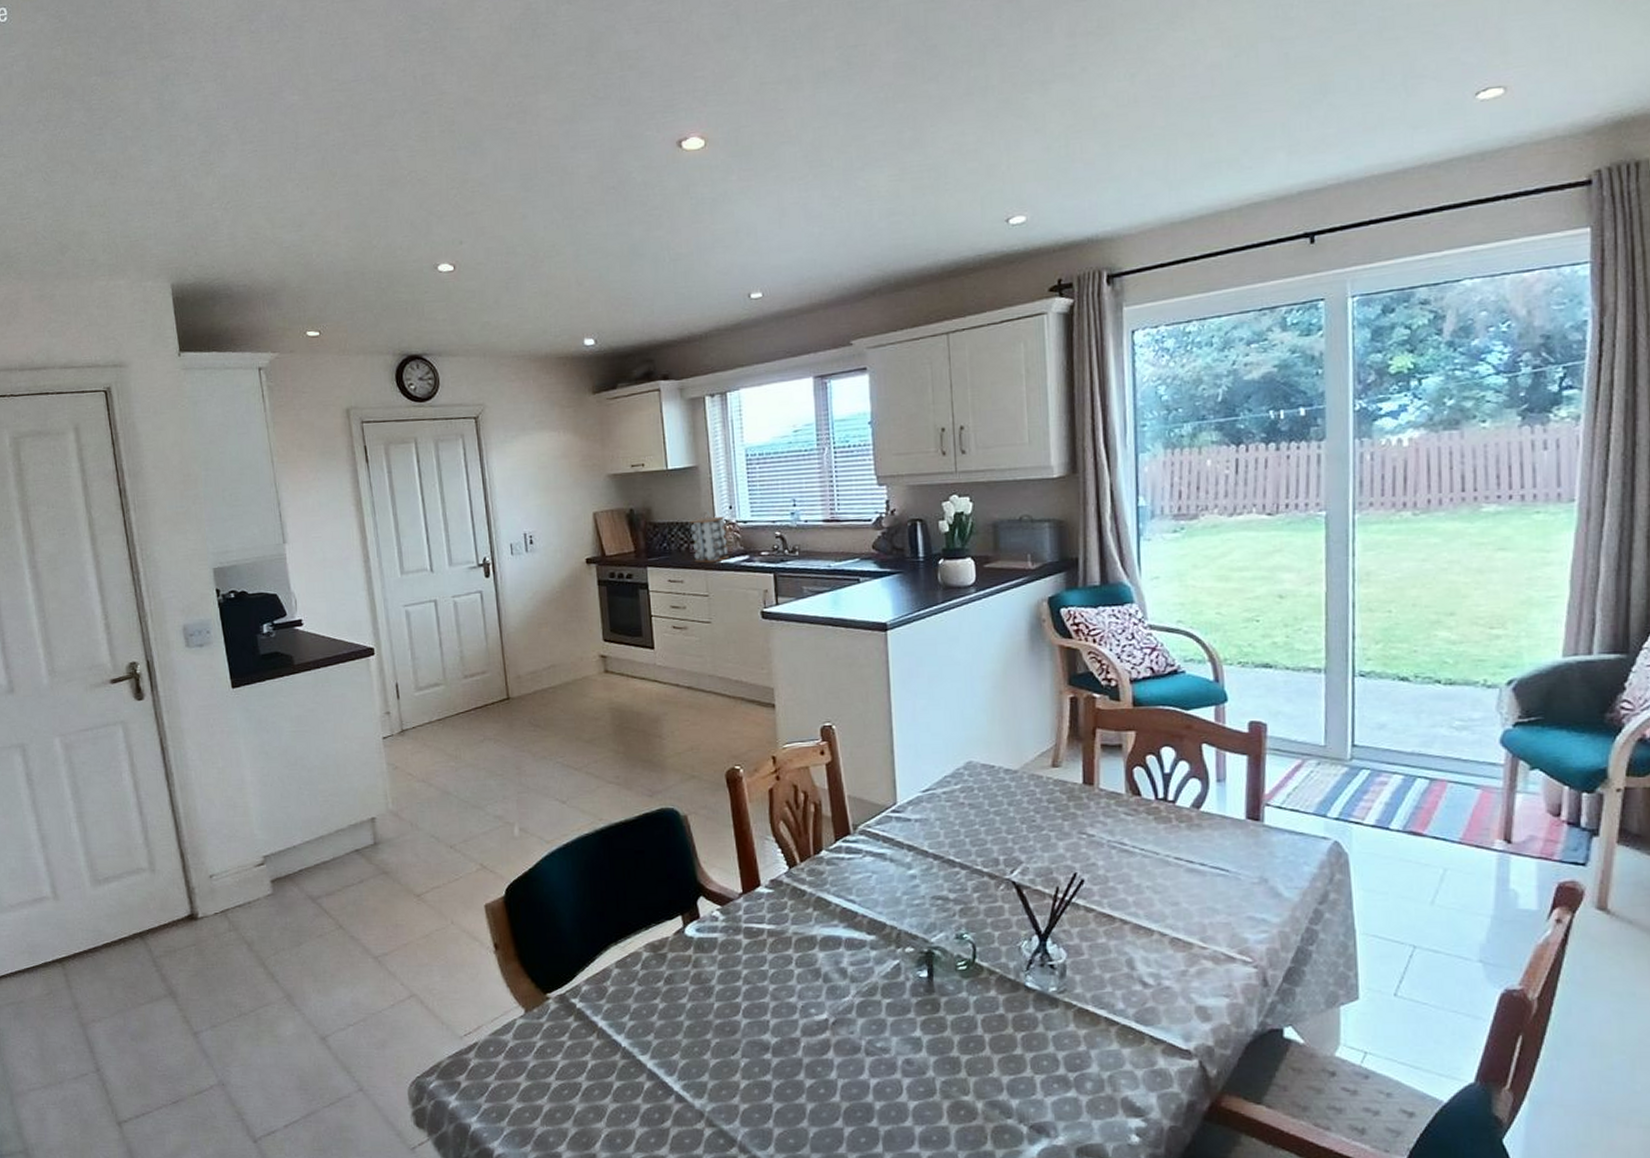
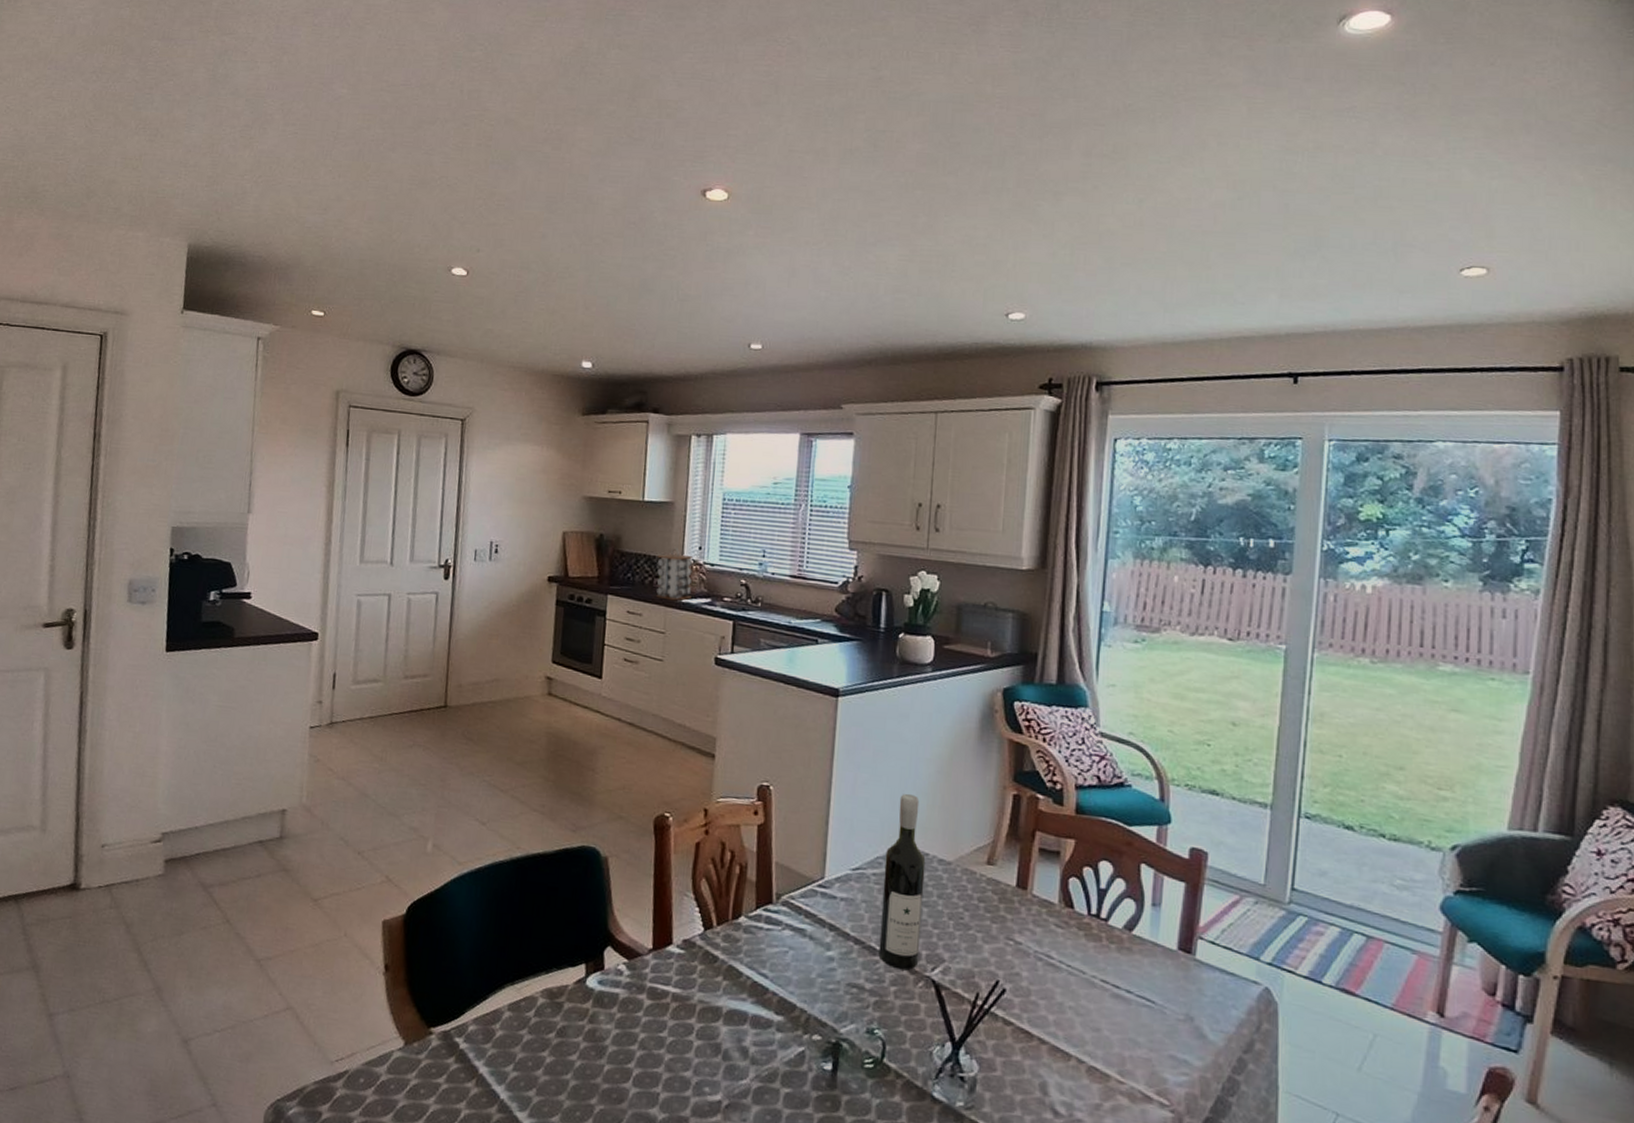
bottle: none [952,713,998,877] -> present [878,794,926,971]

